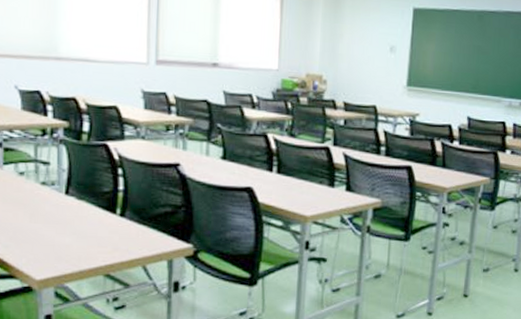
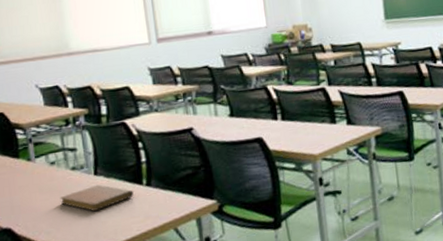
notebook: none [24,205,105,233] -> present [59,184,134,212]

